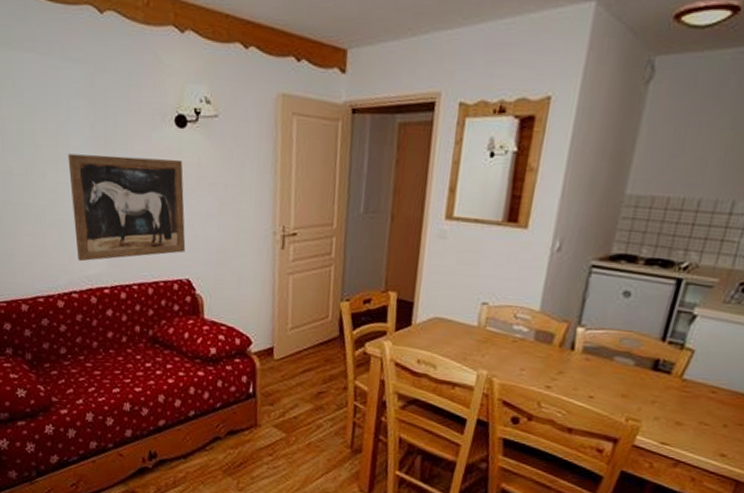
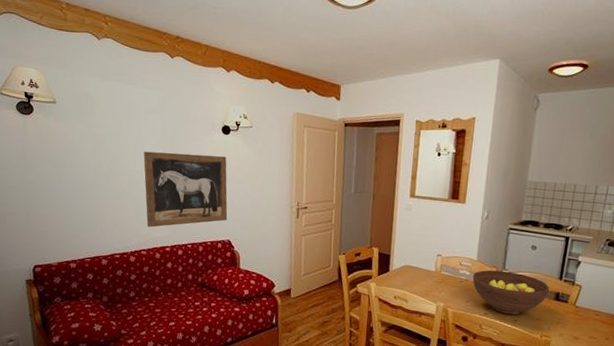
fruit bowl: none [531,325,646,390] -> present [472,270,550,315]

